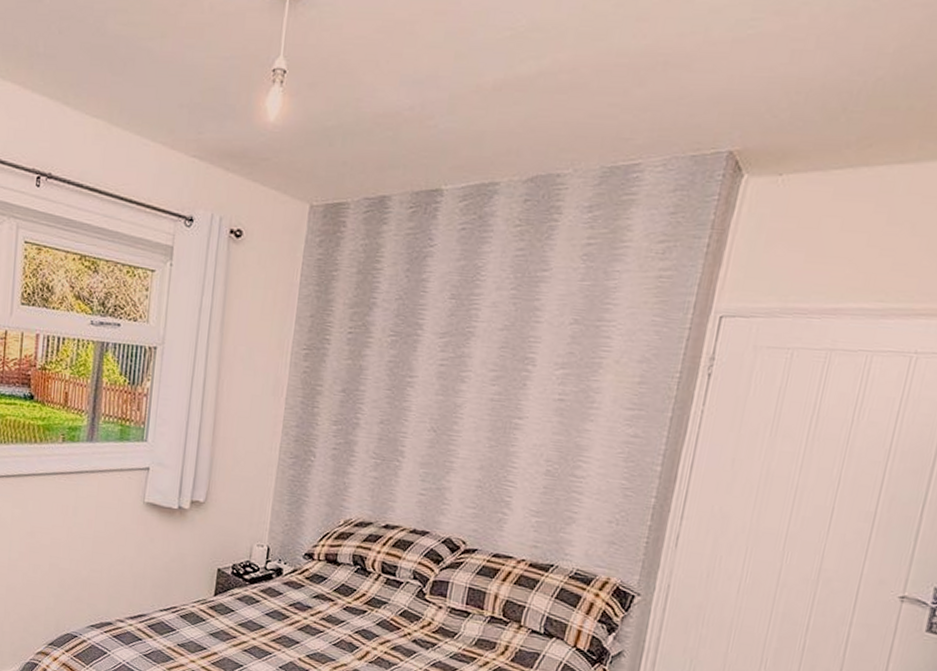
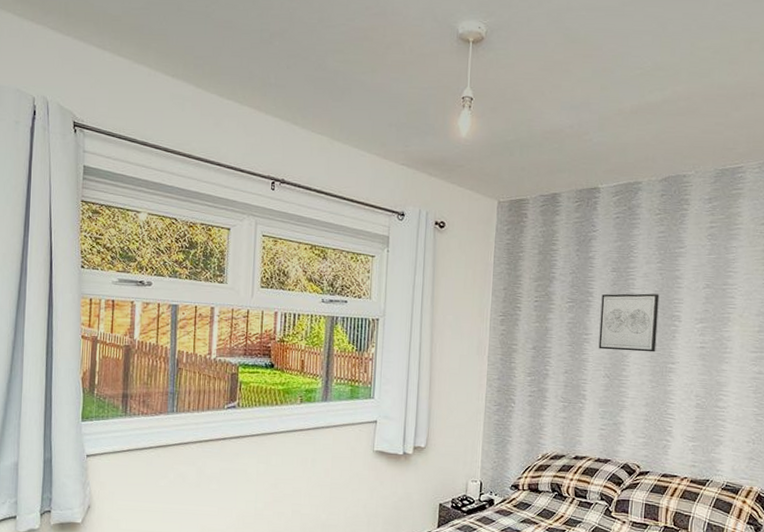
wall art: none [425,326,511,403] -> present [598,293,660,353]

